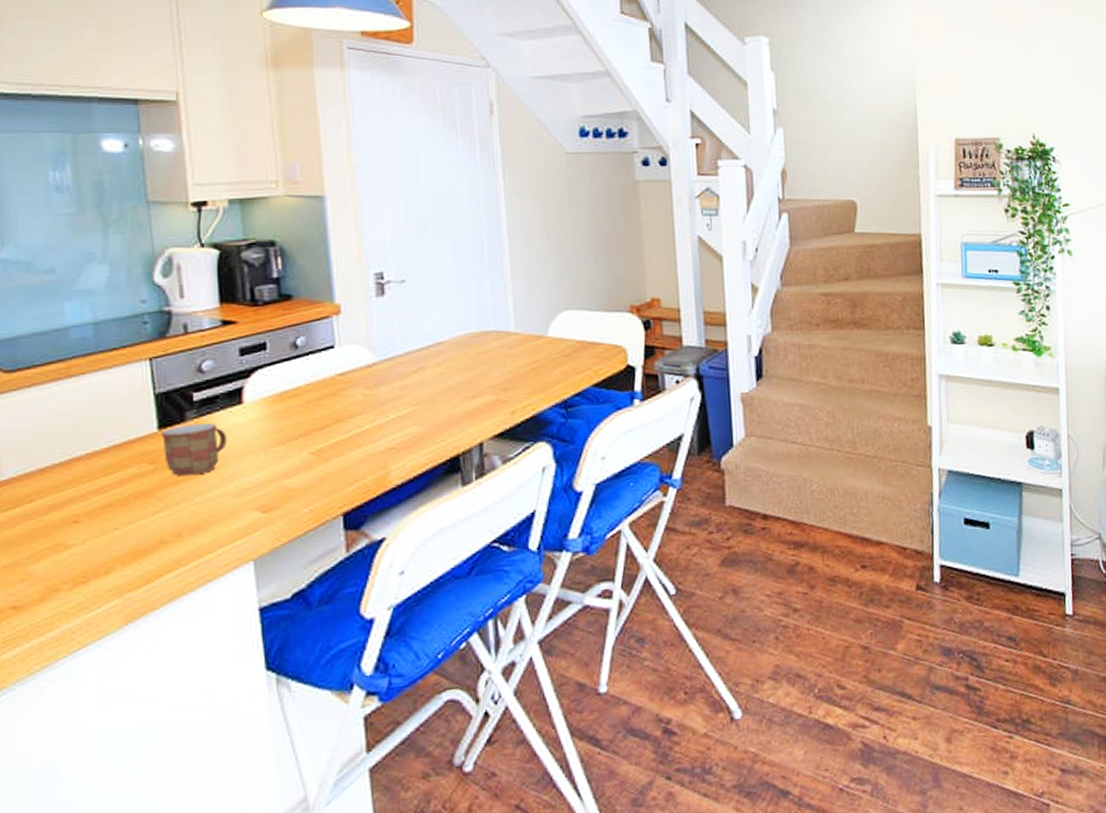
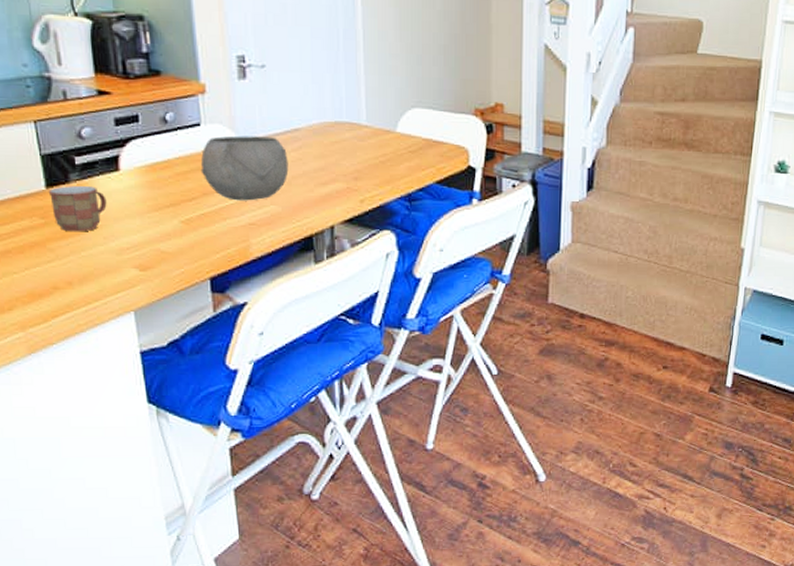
bowl: none [334,353,432,425] -> present [200,135,289,201]

